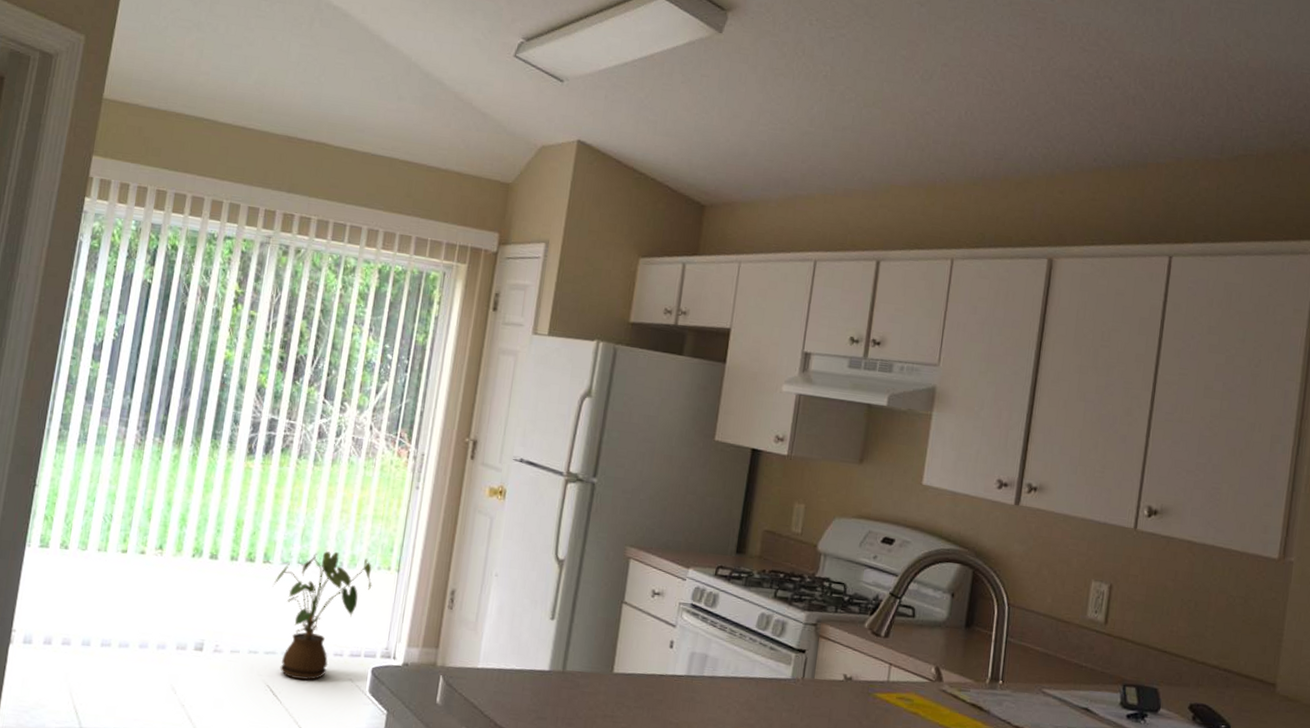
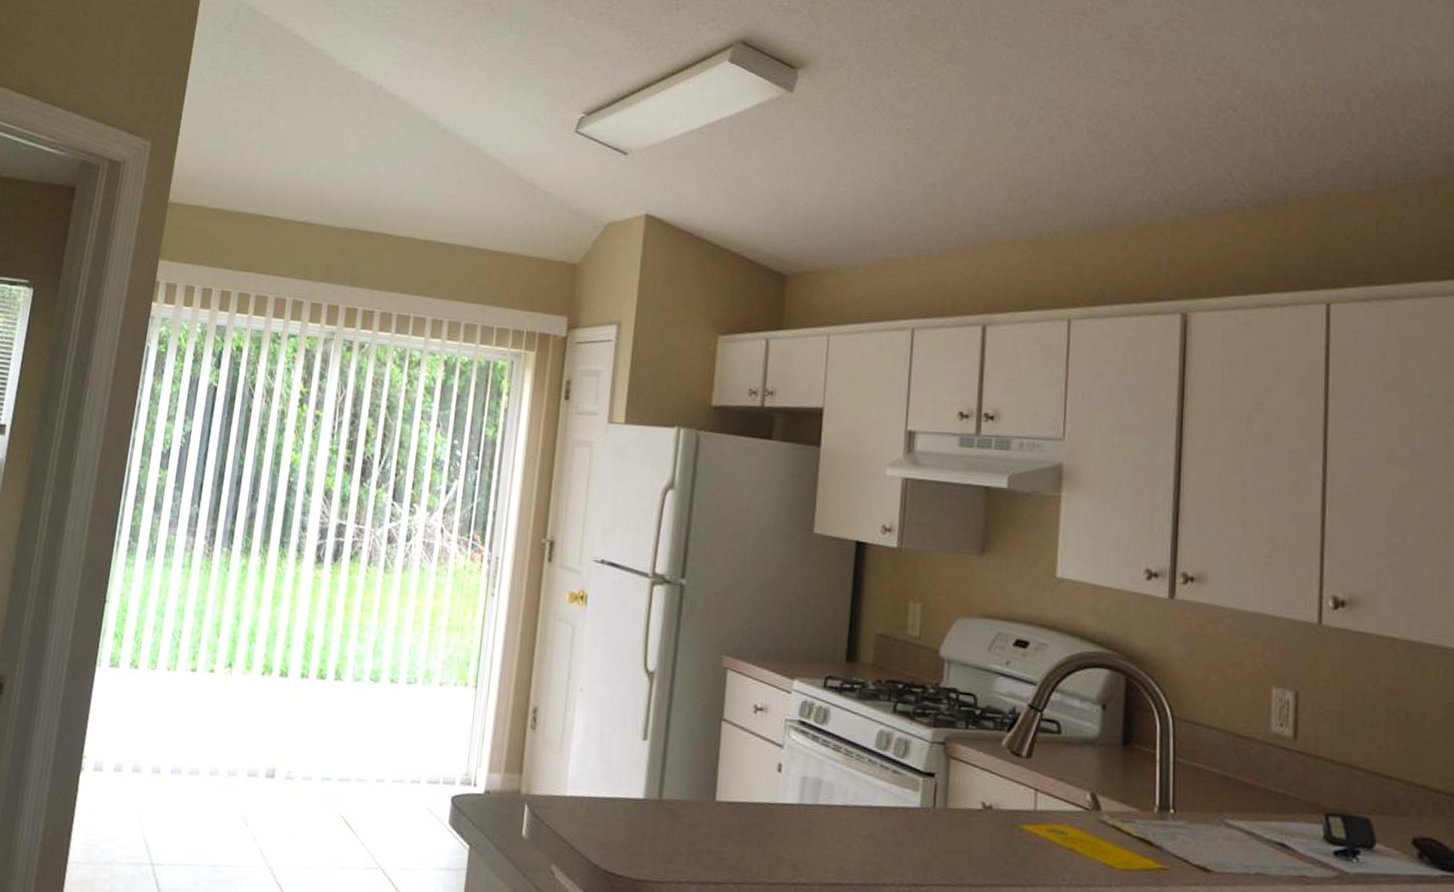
house plant: present [274,551,372,680] -> none [346,666,449,810]

